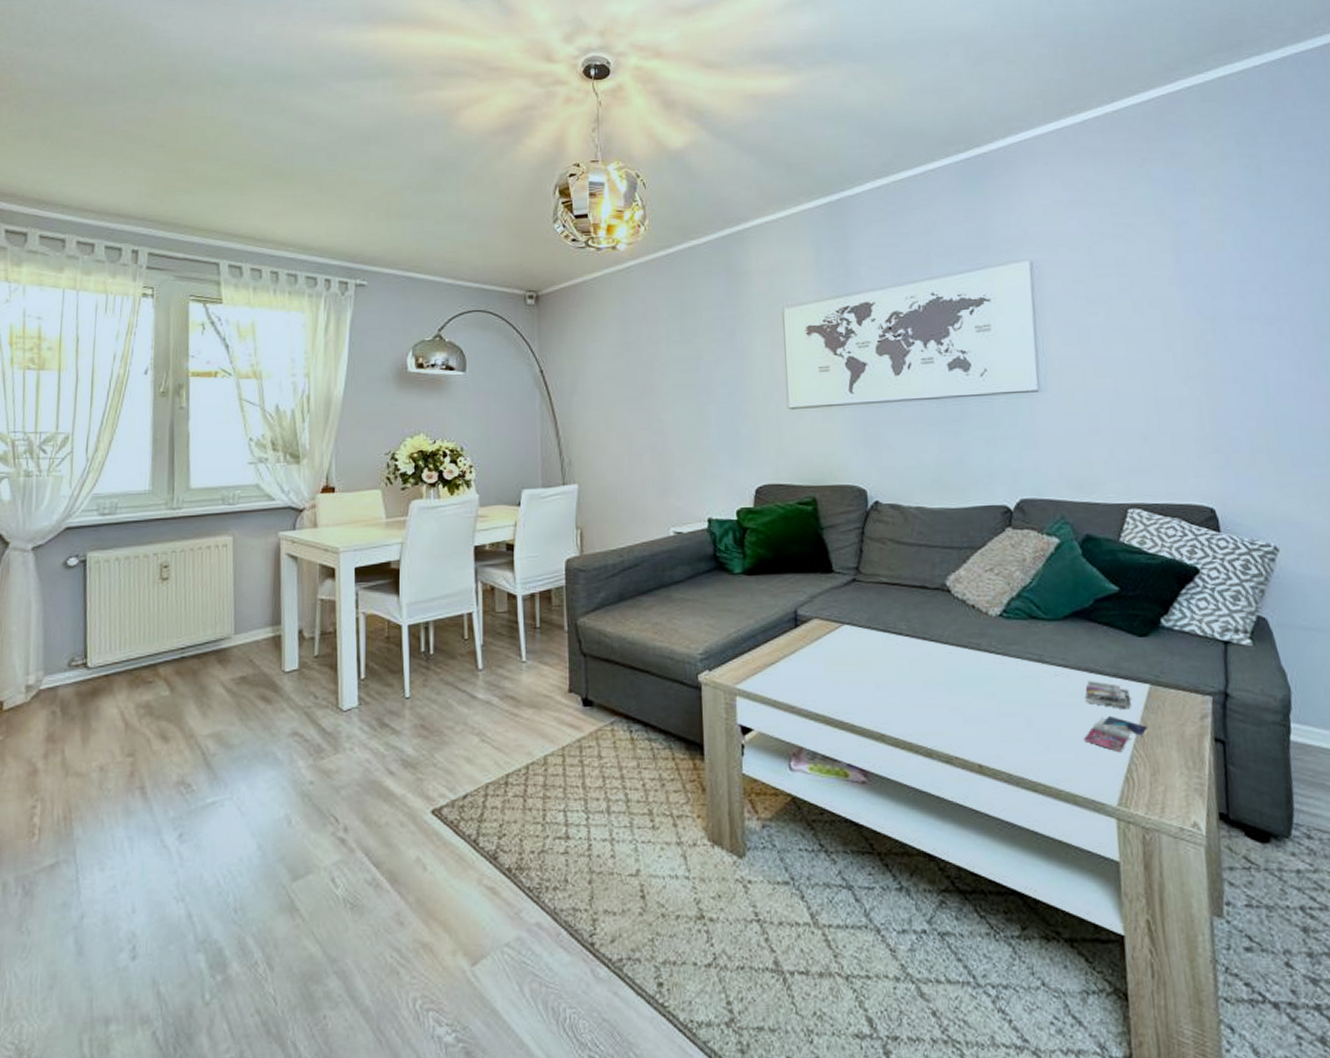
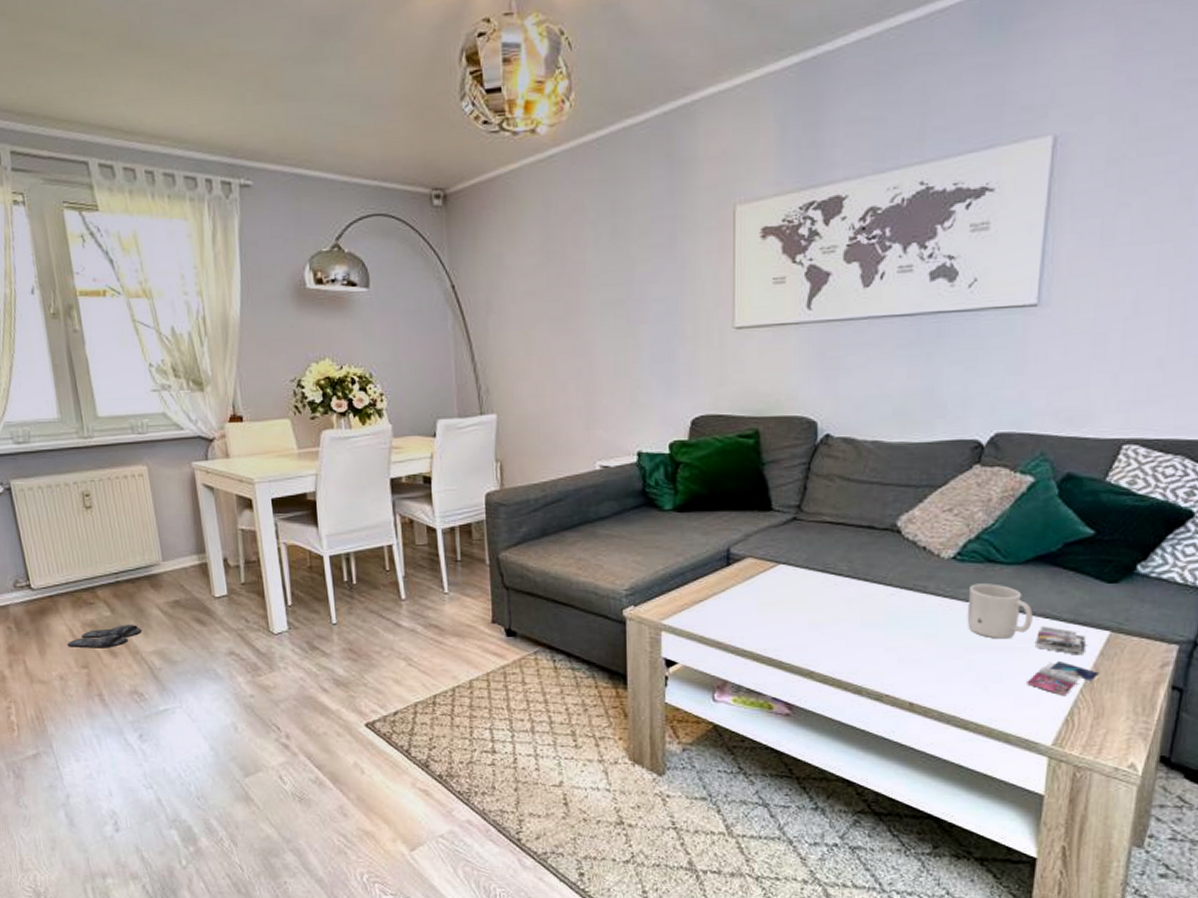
slippers: none [115,704,201,733] -> present [67,624,142,648]
mug: none [1017,639,1079,695] -> present [967,583,1033,639]

